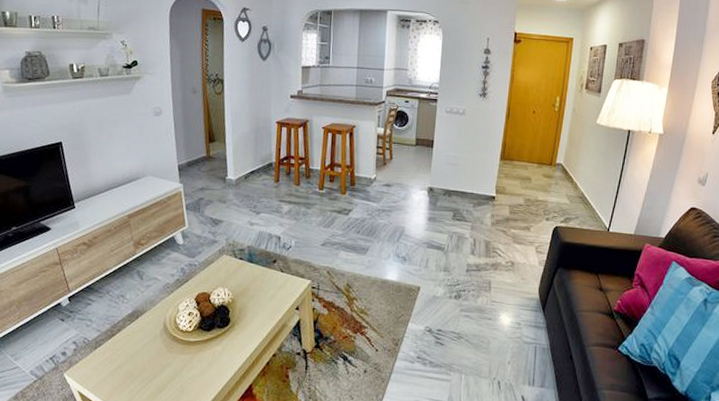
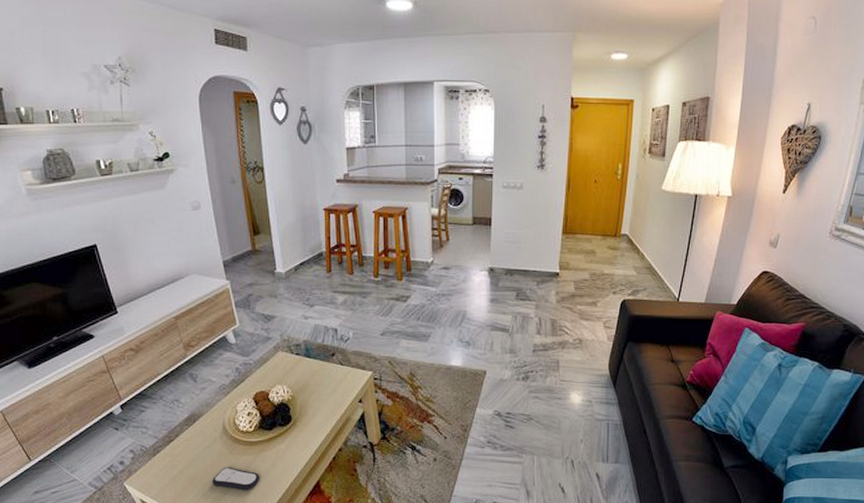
remote control: none [148,364,195,390] -> present [212,466,260,491]

